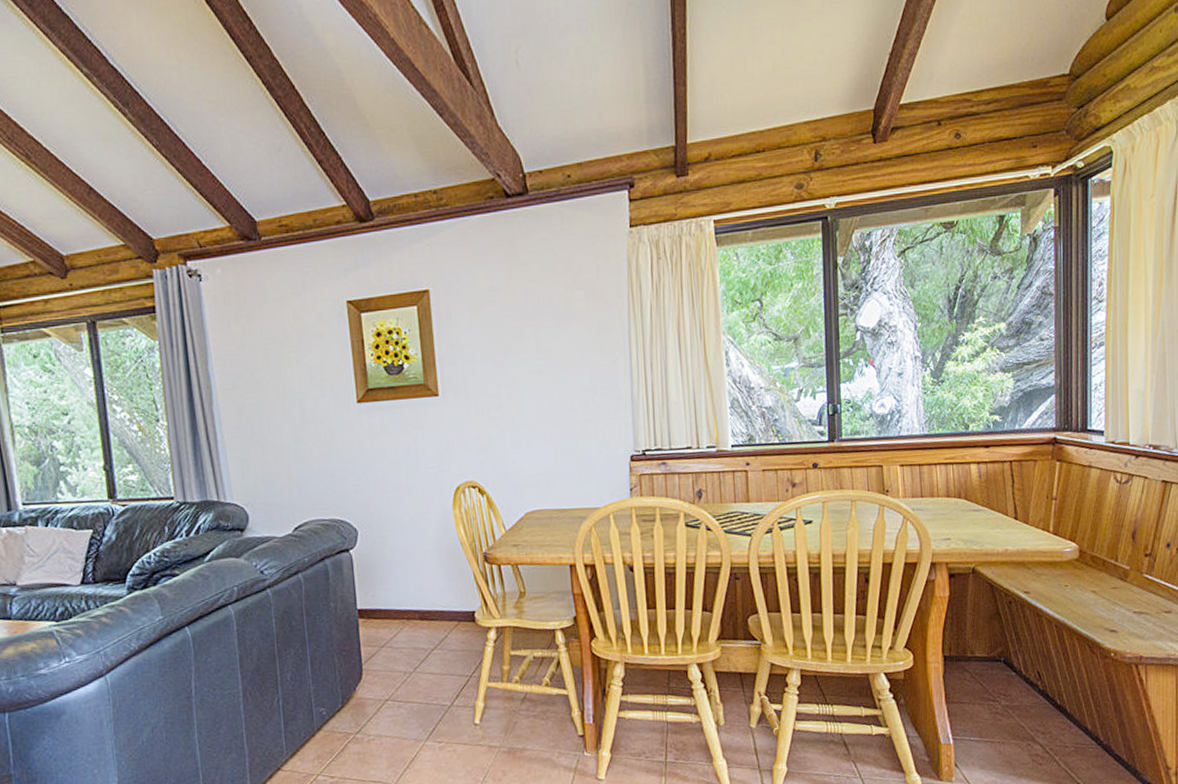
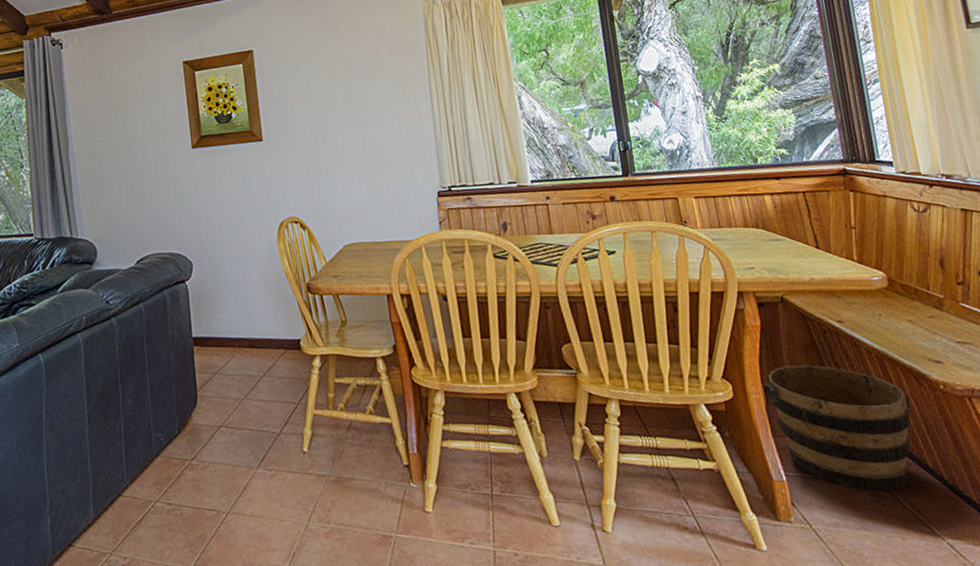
bucket: none [945,634,1081,752] -> present [765,365,911,492]

